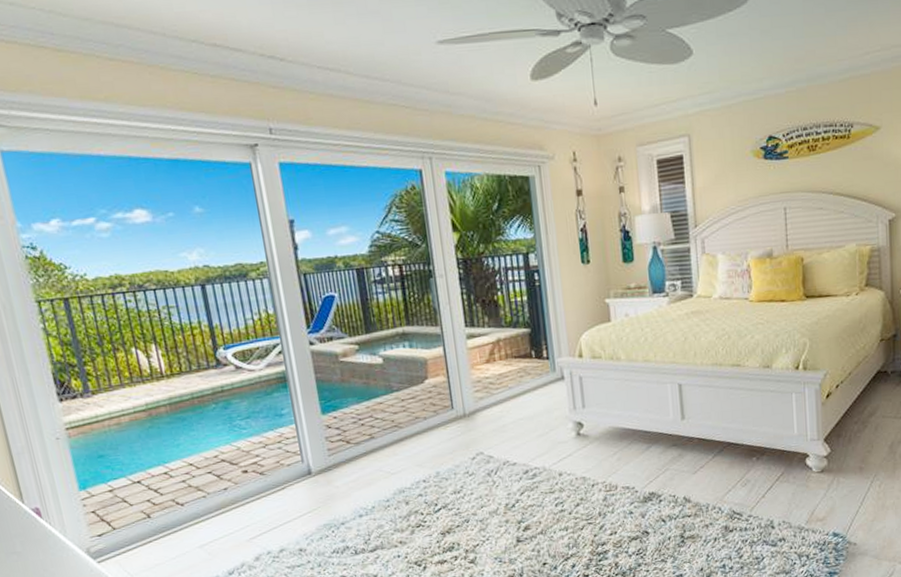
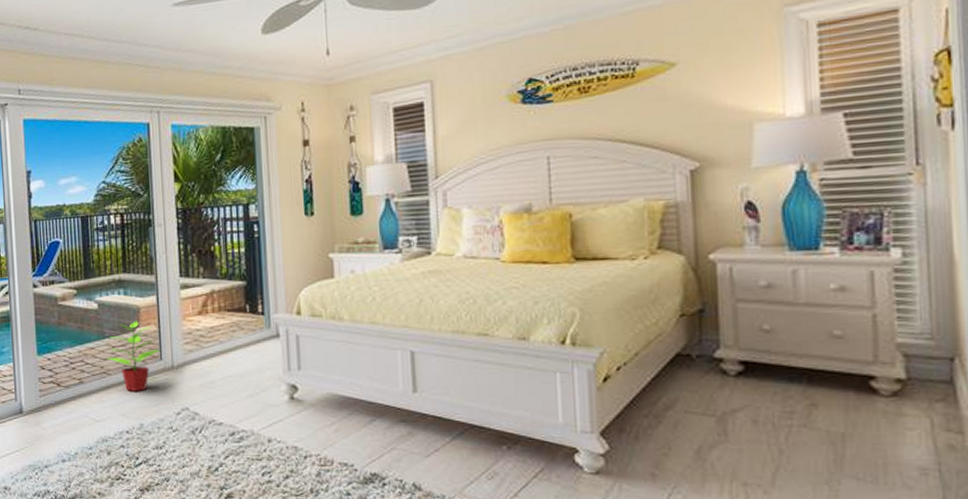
potted plant: none [397,373,452,442] -> present [107,321,161,391]

